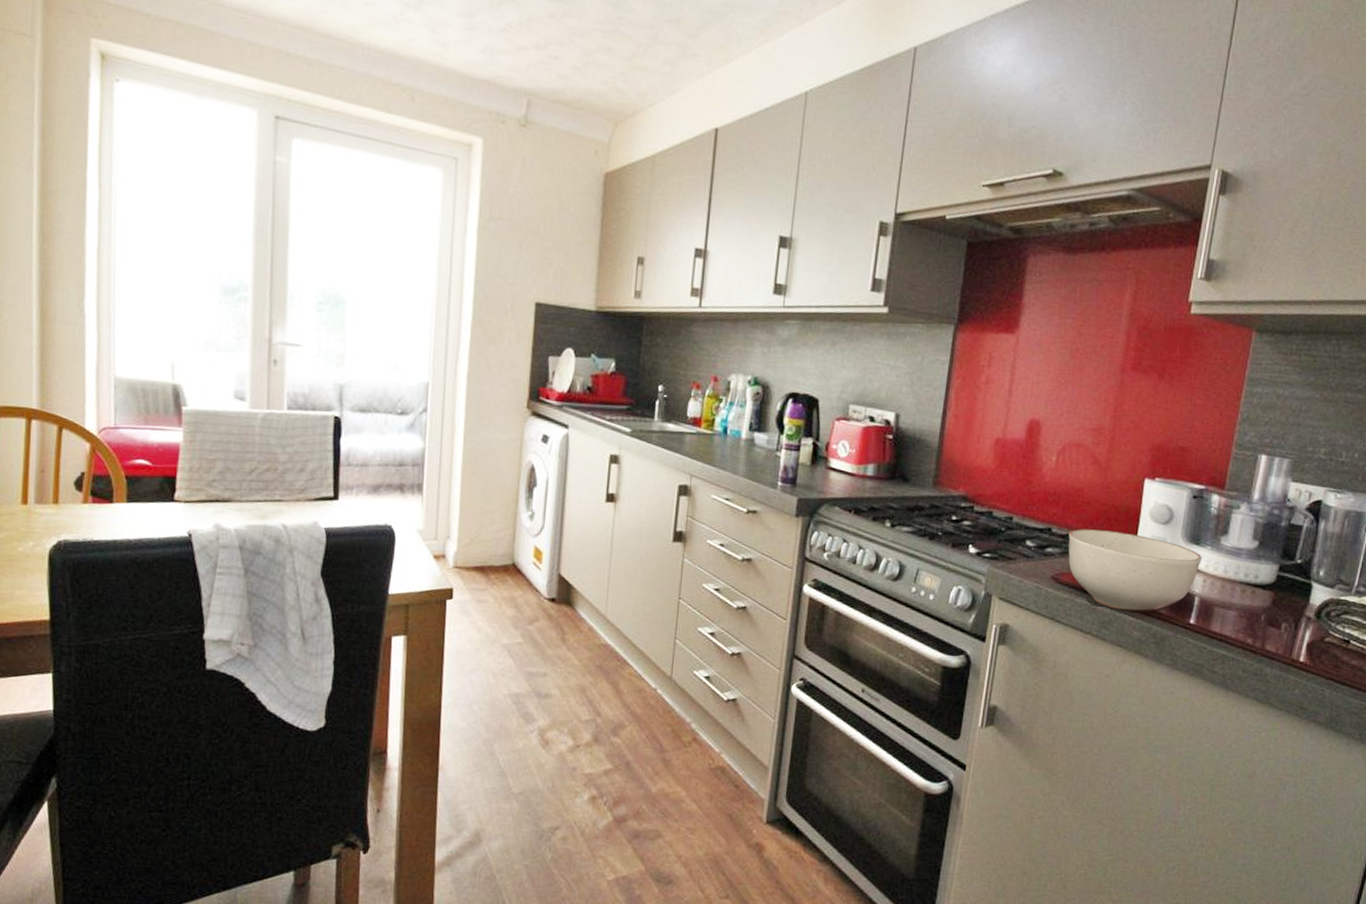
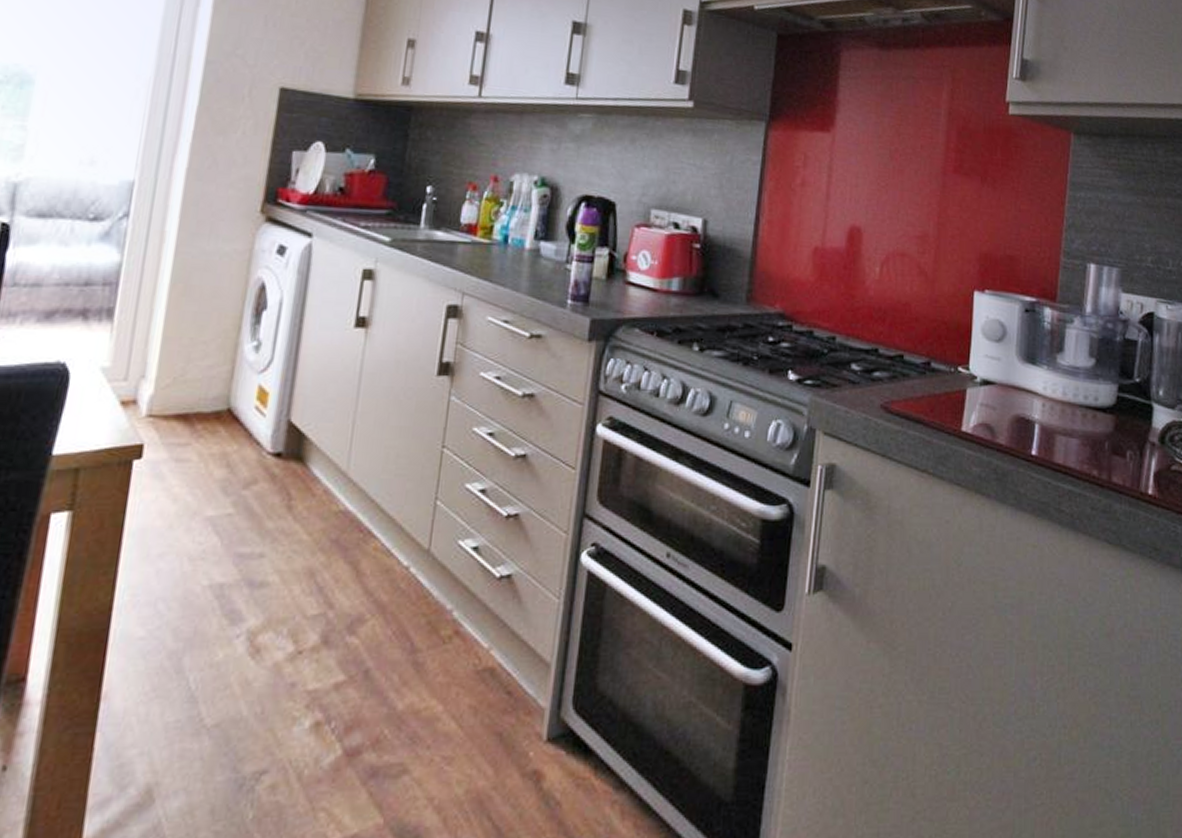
bowl: present [1068,528,1203,614] -> none [897,349,1040,445]

